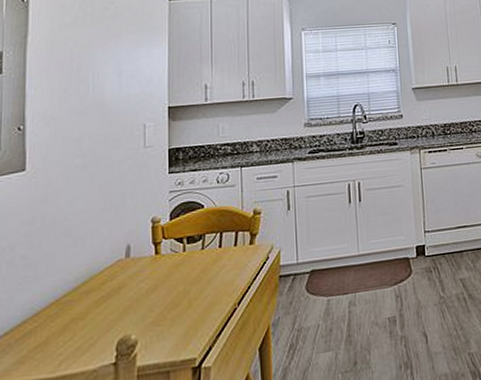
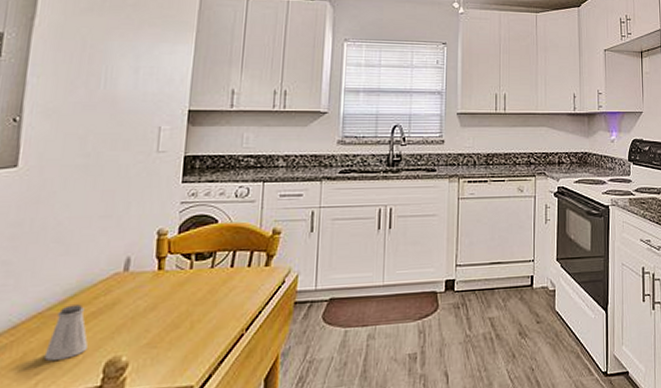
saltshaker: none [64,290,100,343] -> present [43,304,88,361]

